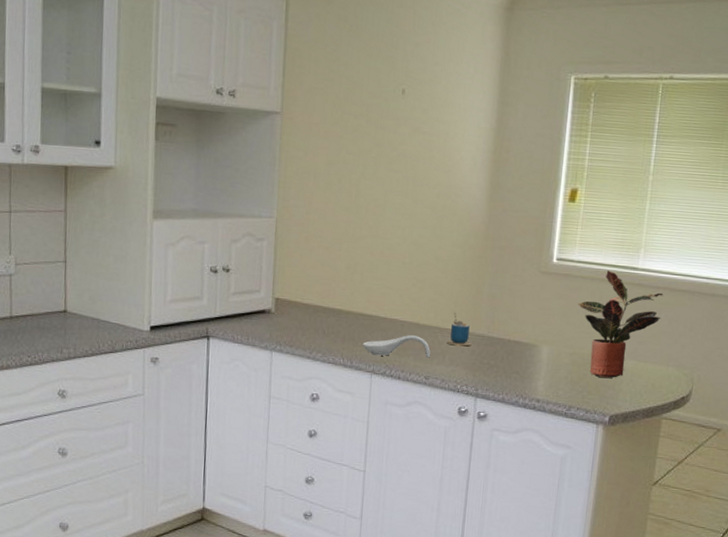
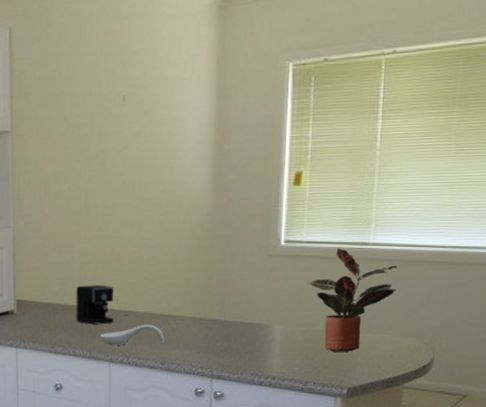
coffee maker: none [338,288,394,332] -> present [76,285,129,325]
cup: present [447,311,472,347] -> none [180,299,204,331]

